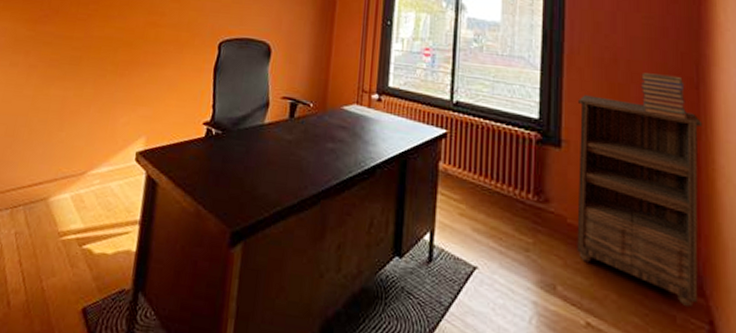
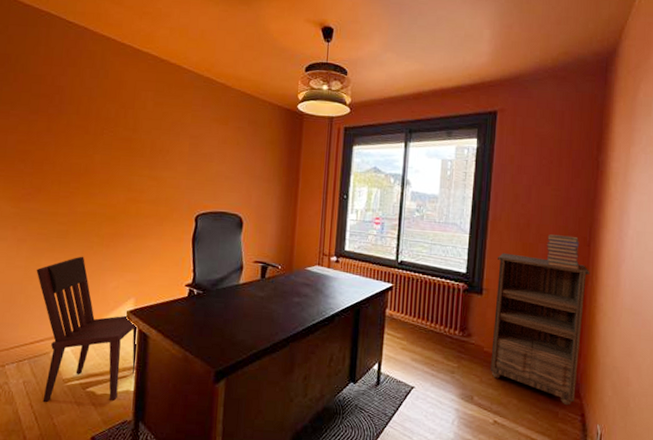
dining chair: none [33,86,145,263] -> present [36,256,136,403]

